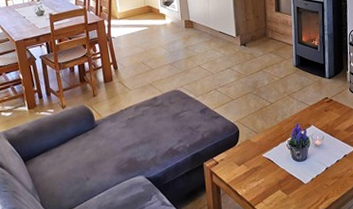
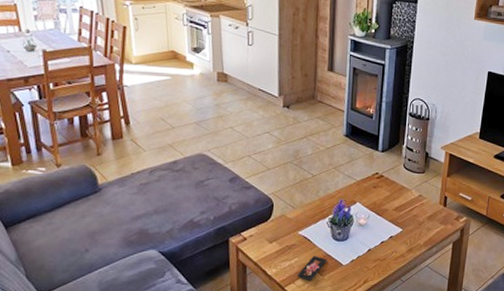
smartphone: none [265,176,289,200] -> present [297,256,326,282]

